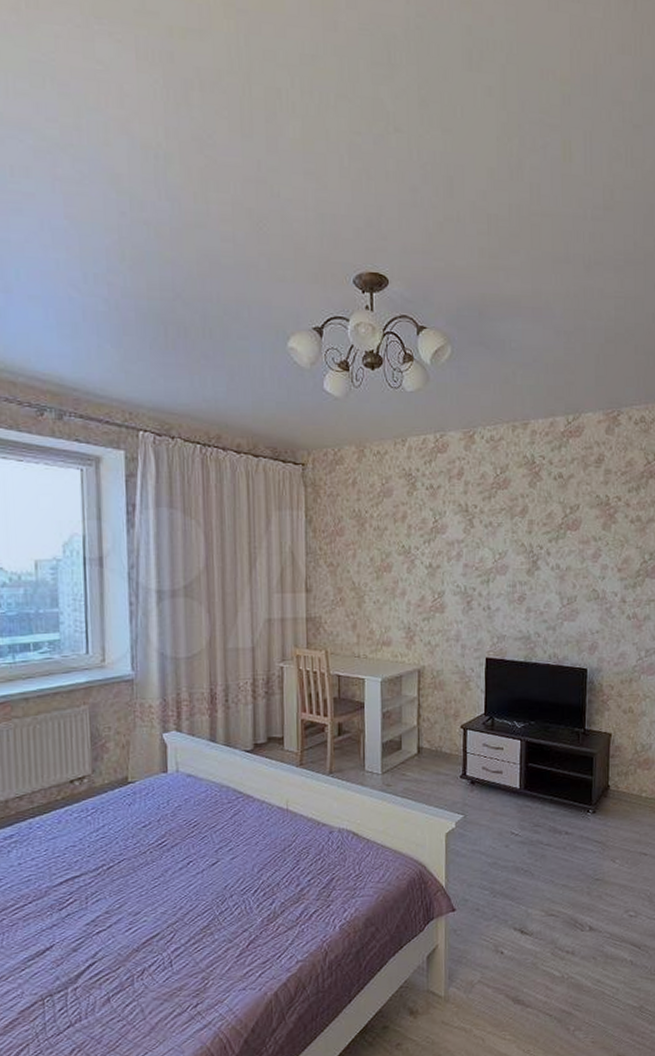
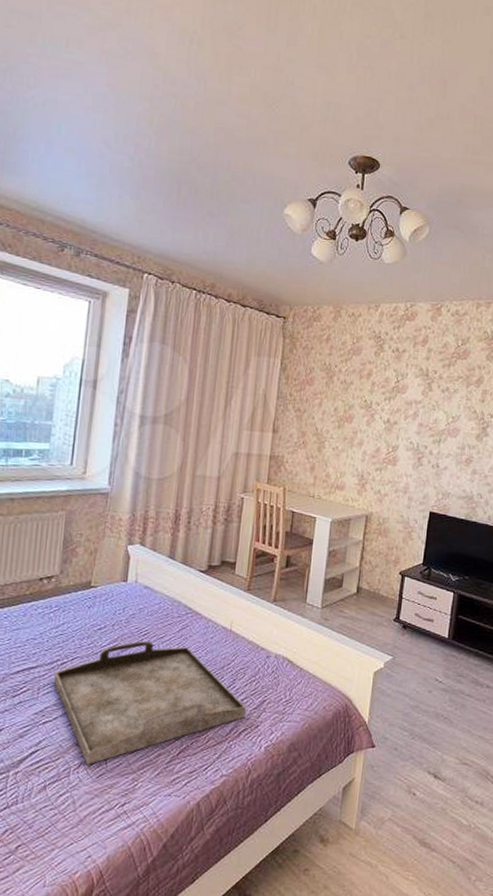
serving tray: none [101,832,314,970] -> present [53,641,246,765]

